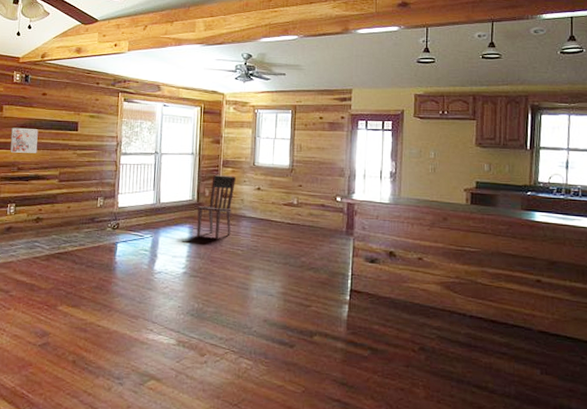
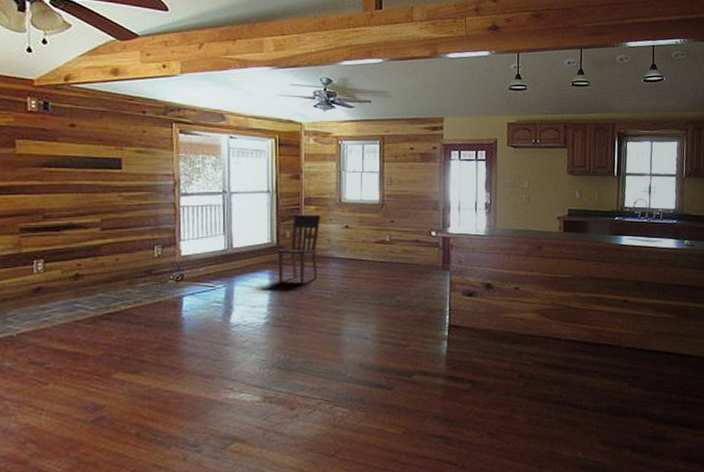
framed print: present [10,127,39,153] -> none [30,166,69,198]

